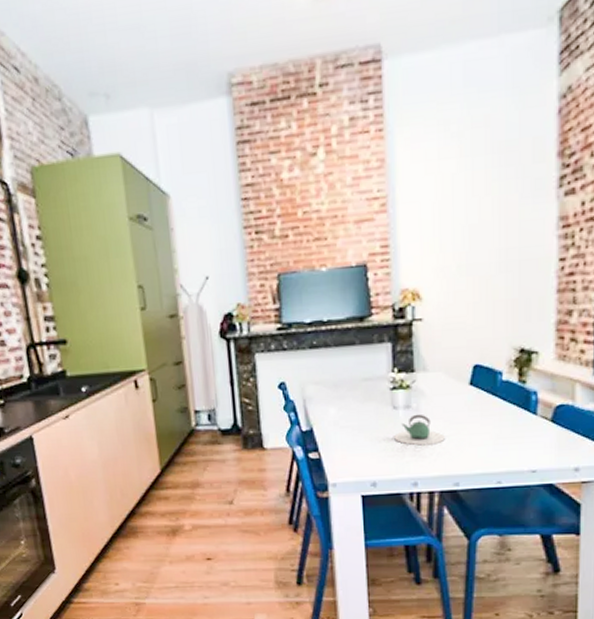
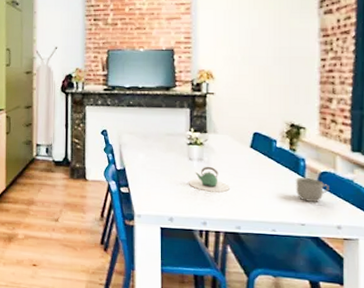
mug: none [526,414,566,443] -> present [296,178,329,202]

